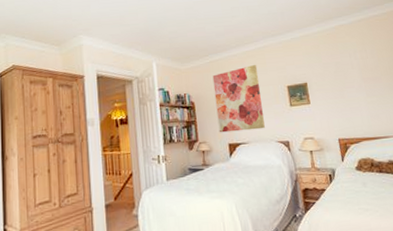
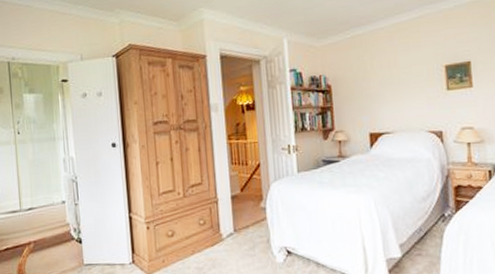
wall art: present [212,65,265,133] -> none [353,40,414,121]

